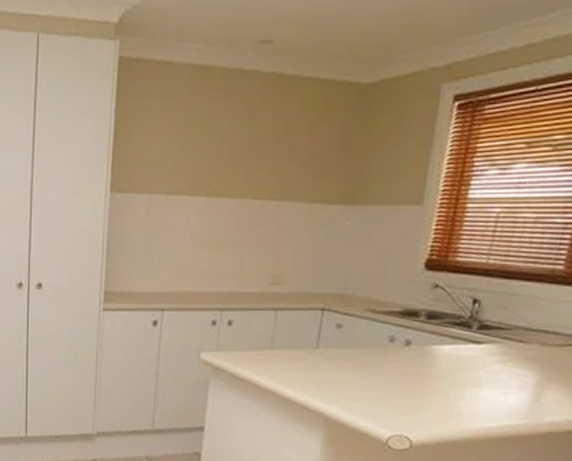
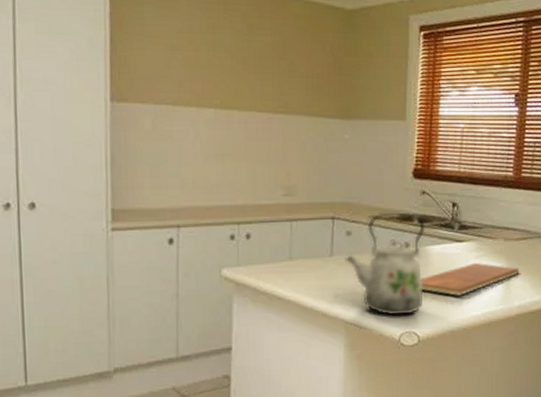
kettle: none [331,306,434,417] -> present [345,212,425,316]
chopping board: none [420,367,558,403] -> present [421,262,520,296]

